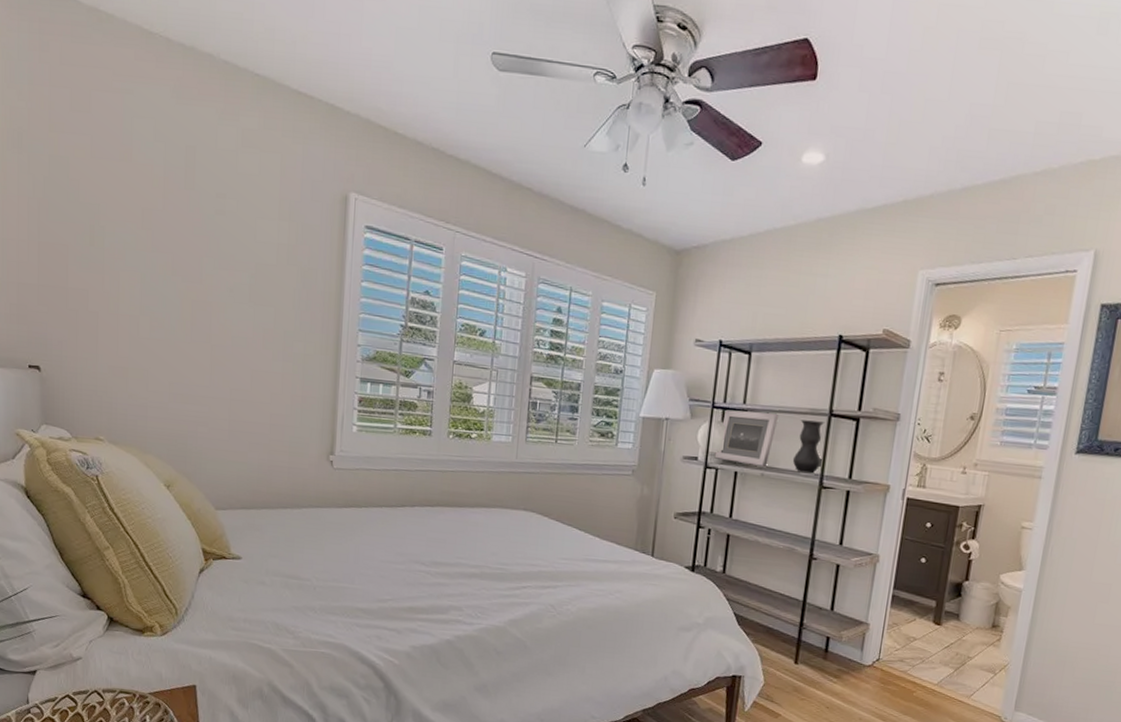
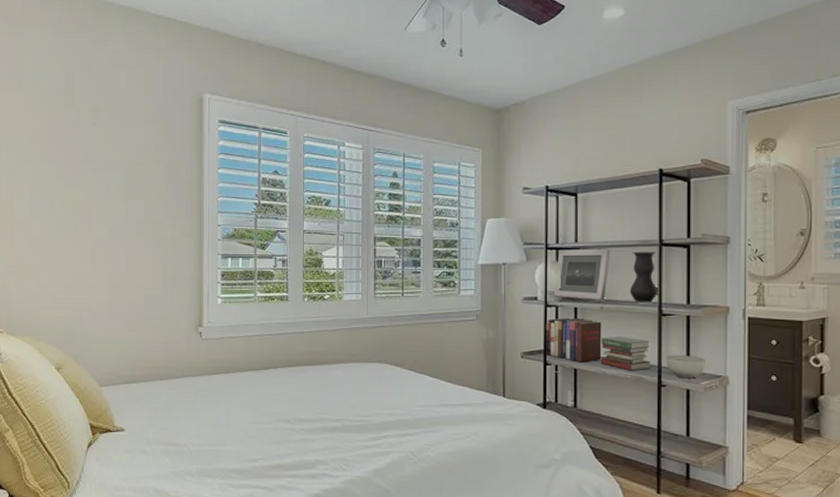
books: none [699,480,761,529] -> present [545,317,602,363]
books: none [754,504,805,542] -> present [600,337,651,371]
bowl: none [820,529,859,554] -> present [666,355,705,379]

